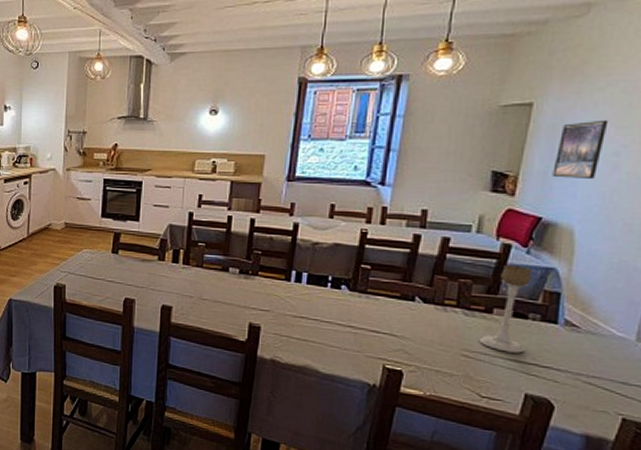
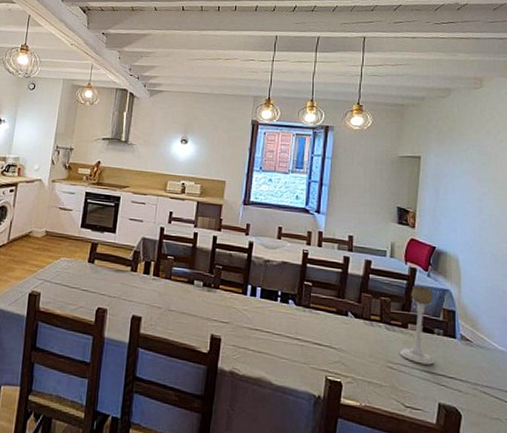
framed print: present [552,119,609,179] -> none [439,173,472,218]

